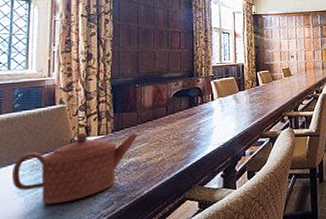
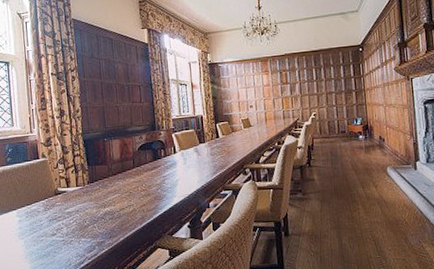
teapot: present [12,132,138,205] -> none [12,183,110,247]

